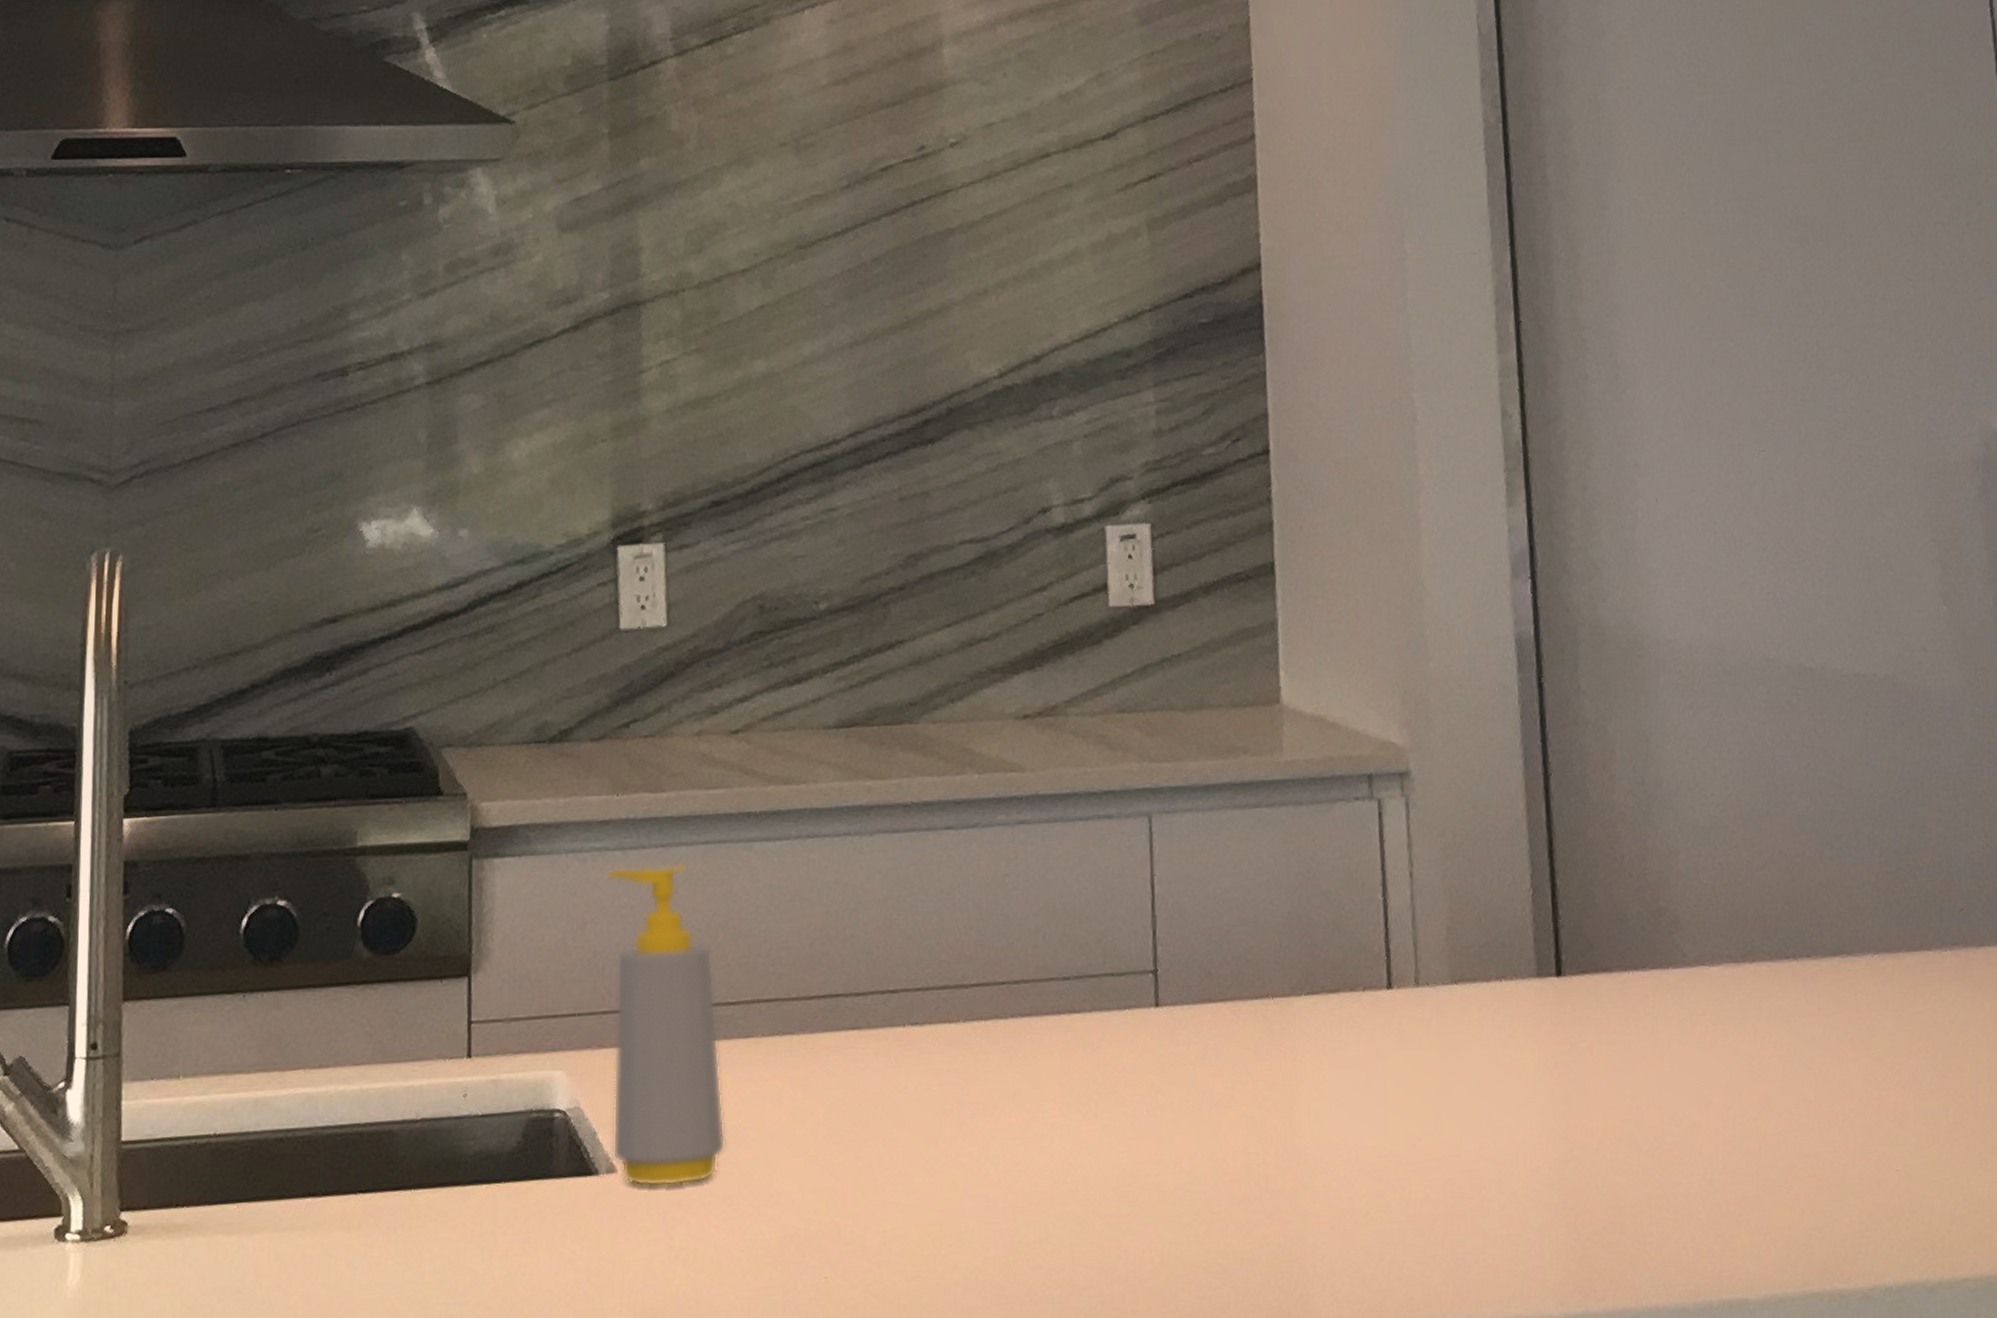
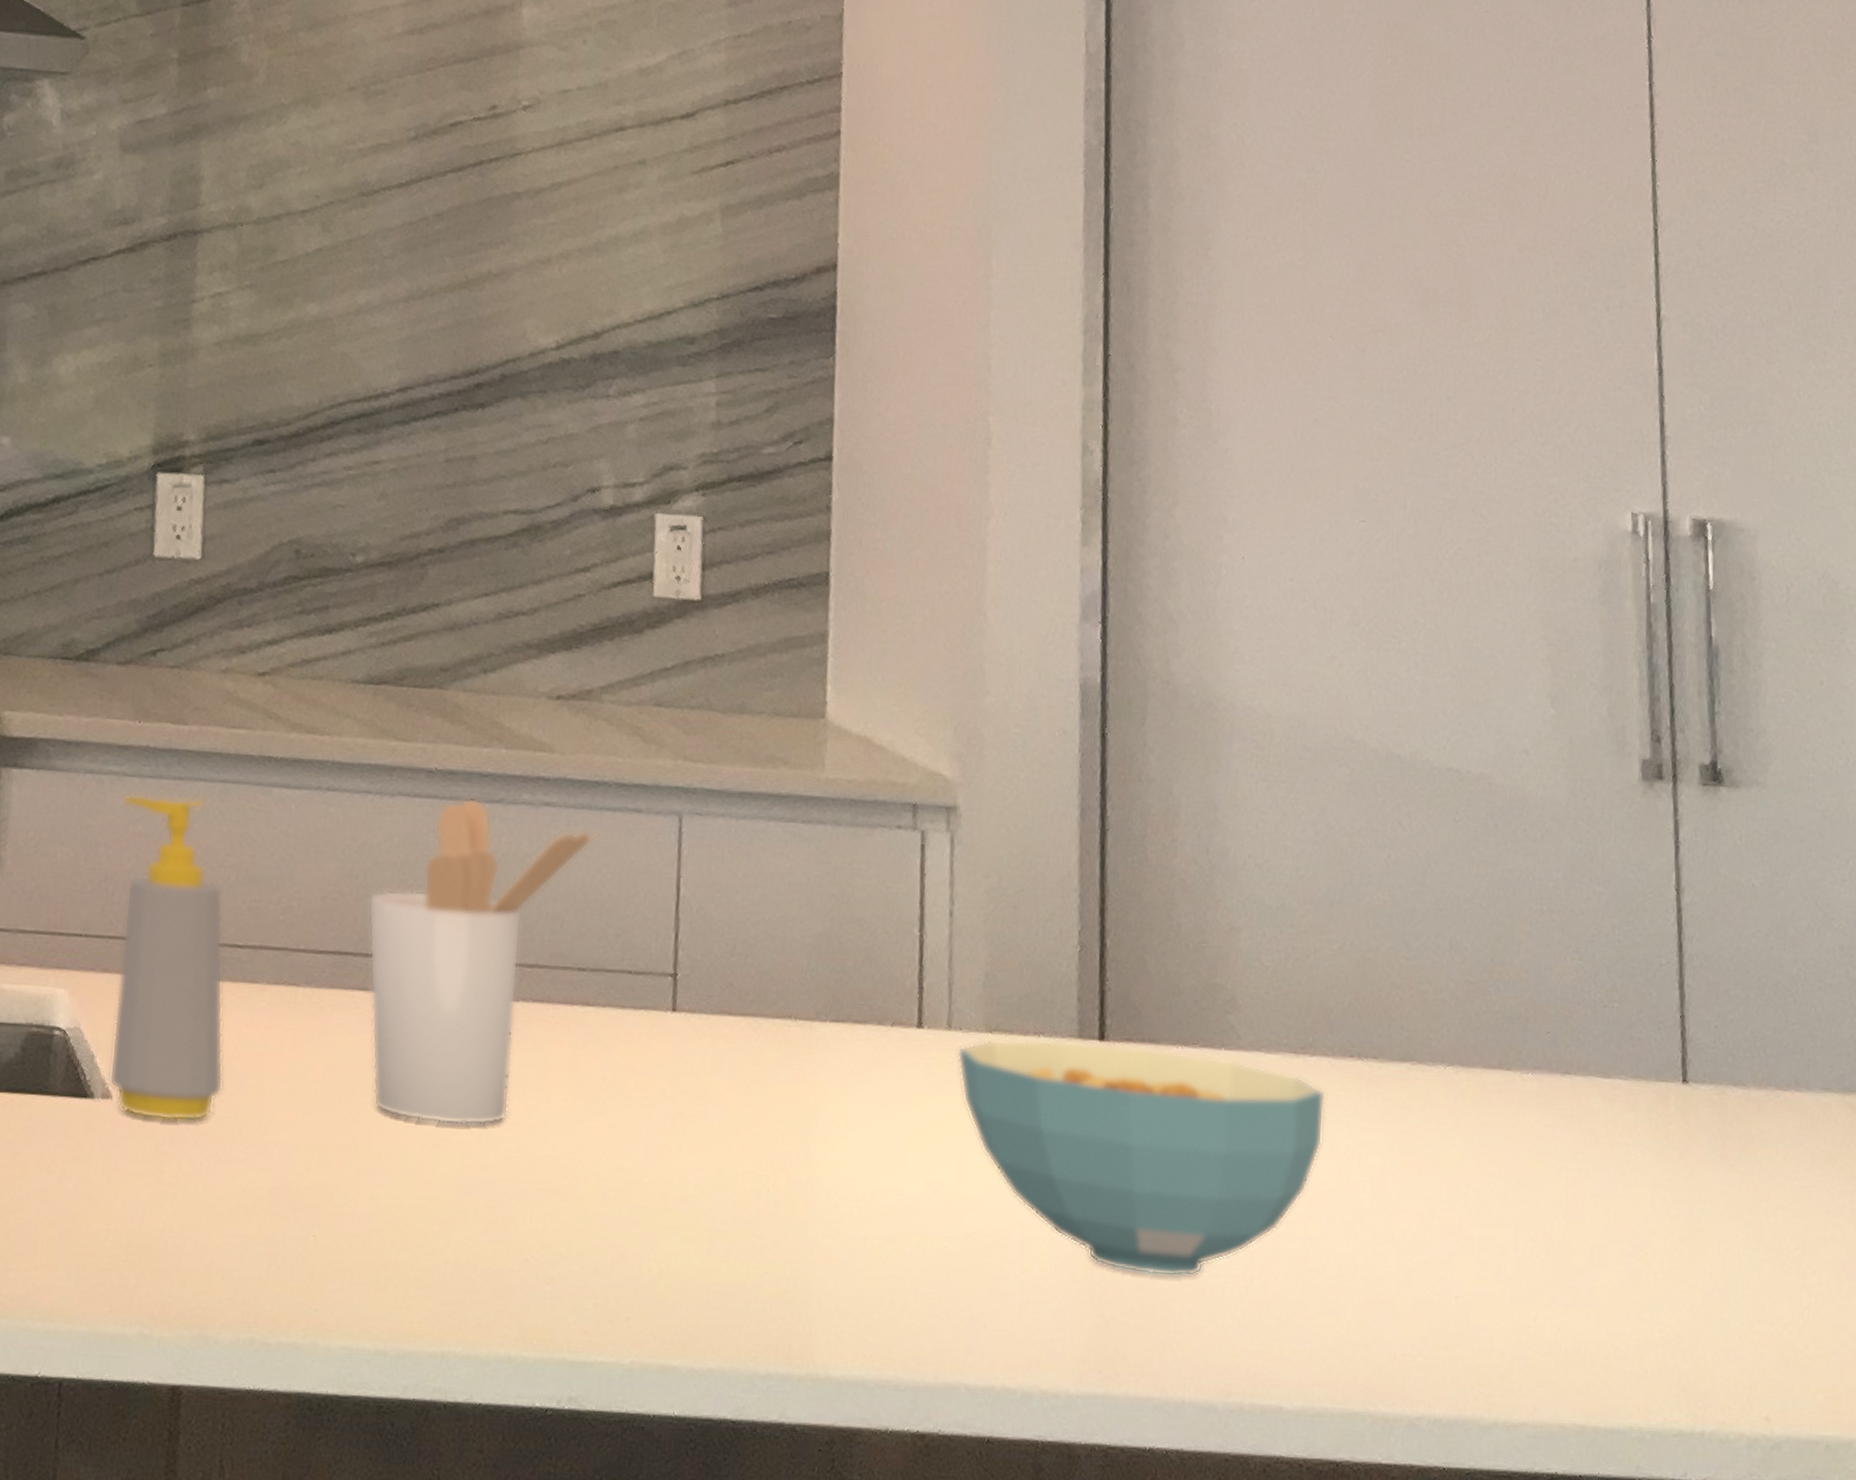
utensil holder: none [856,825,1073,1150] -> present [368,797,599,1126]
cereal bowl: none [1425,977,1767,1194] -> present [956,1039,1325,1278]

